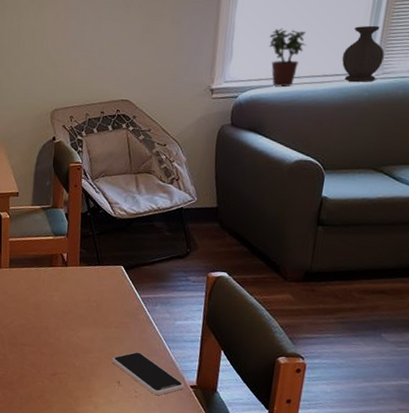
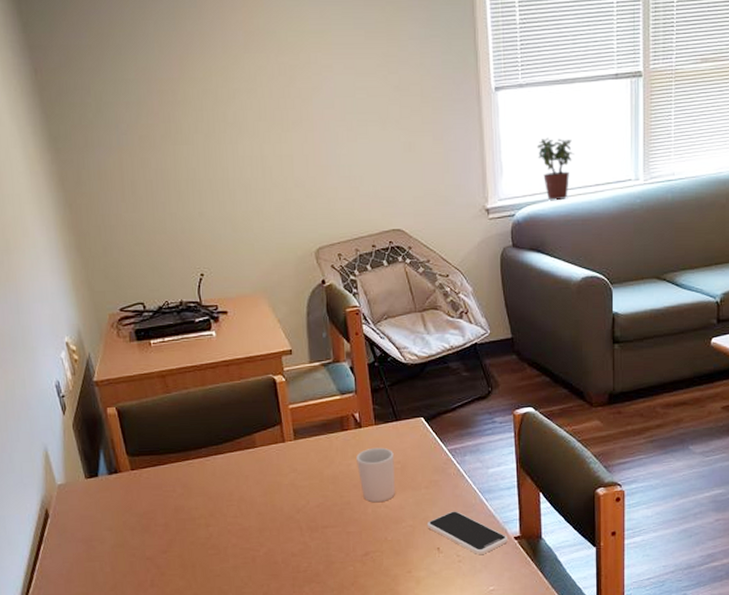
mug: none [58,285,92,333] -> present [356,447,395,503]
vase: present [342,25,385,82] -> none [610,129,649,189]

